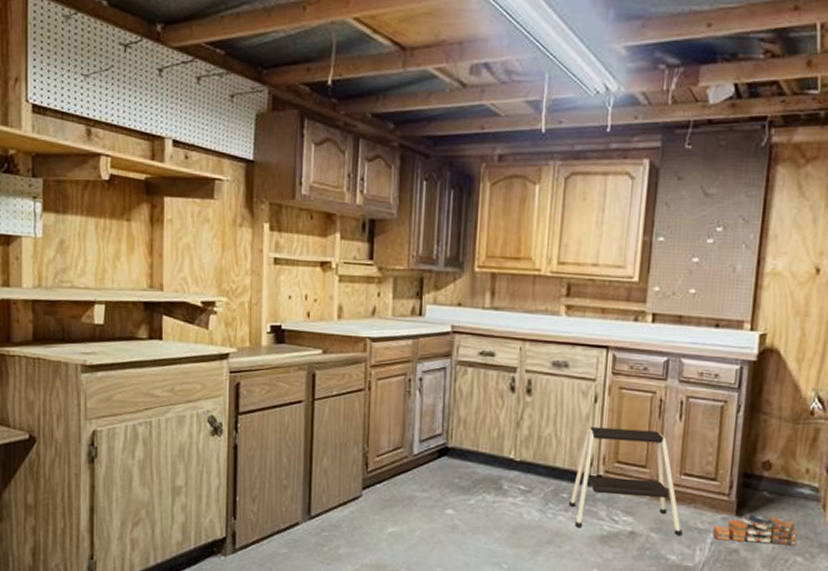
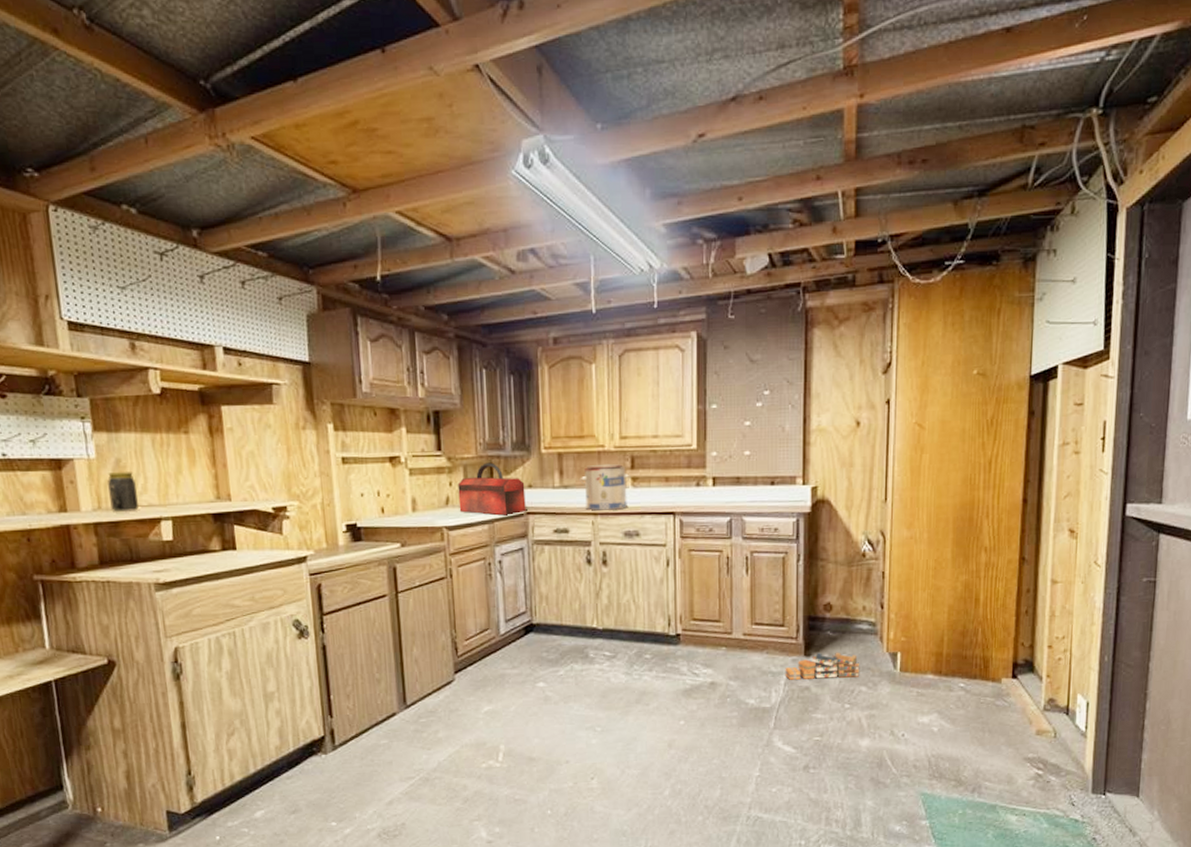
jar: none [50,252,75,293] -> present [108,471,139,513]
toolbox: none [385,276,454,333] -> present [458,462,526,516]
paint can: none [511,288,565,338] -> present [580,463,630,511]
step stool: present [569,426,683,535] -> none [652,587,758,685]

